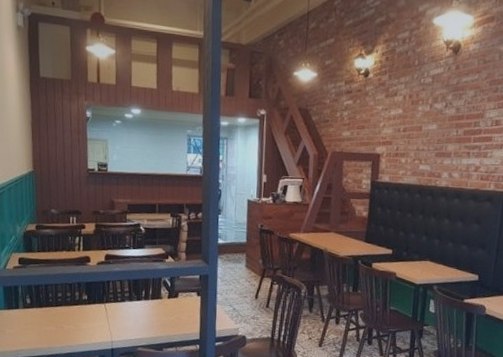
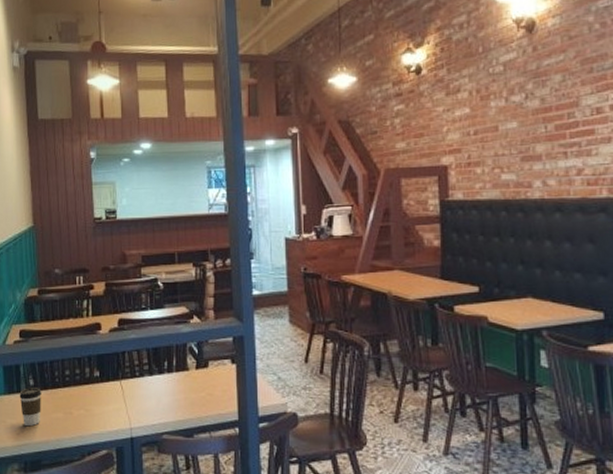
coffee cup: none [17,305,37,336] -> present [19,388,41,427]

